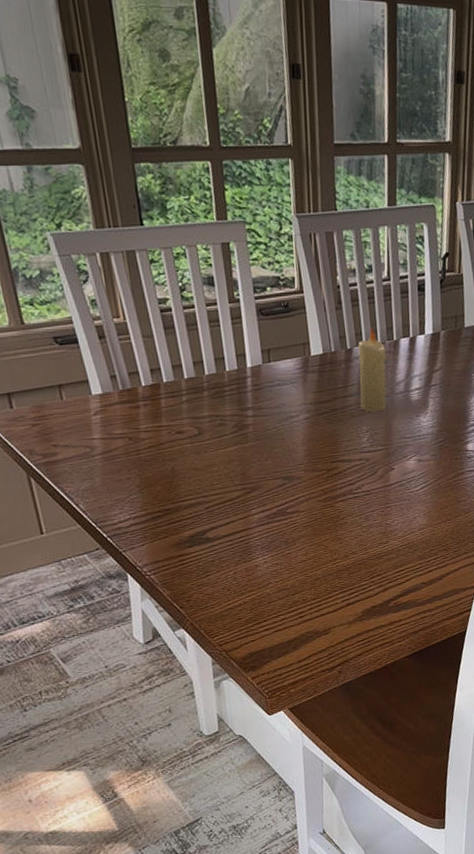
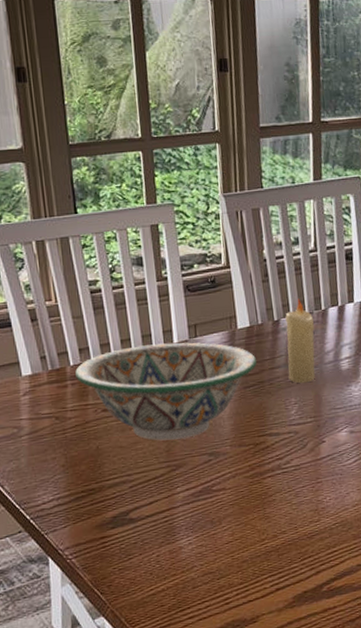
decorative bowl: none [147,367,330,464] -> present [75,342,257,441]

